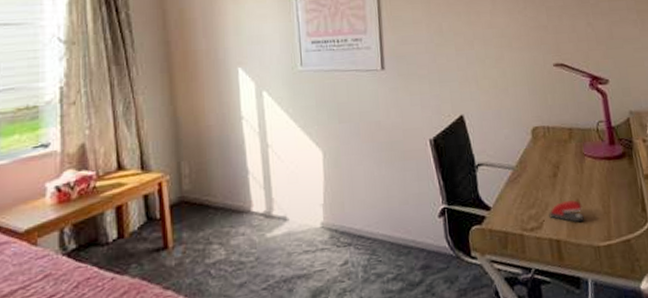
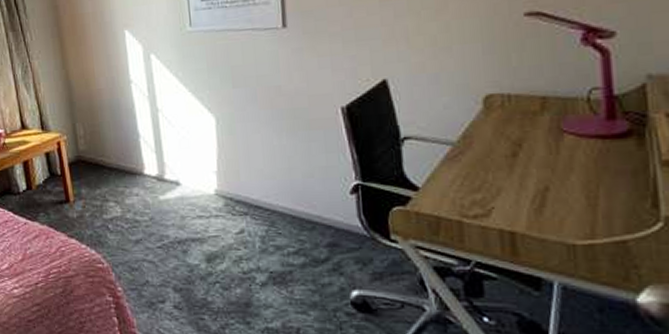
stapler: present [549,200,584,223] -> none [501,187,555,214]

